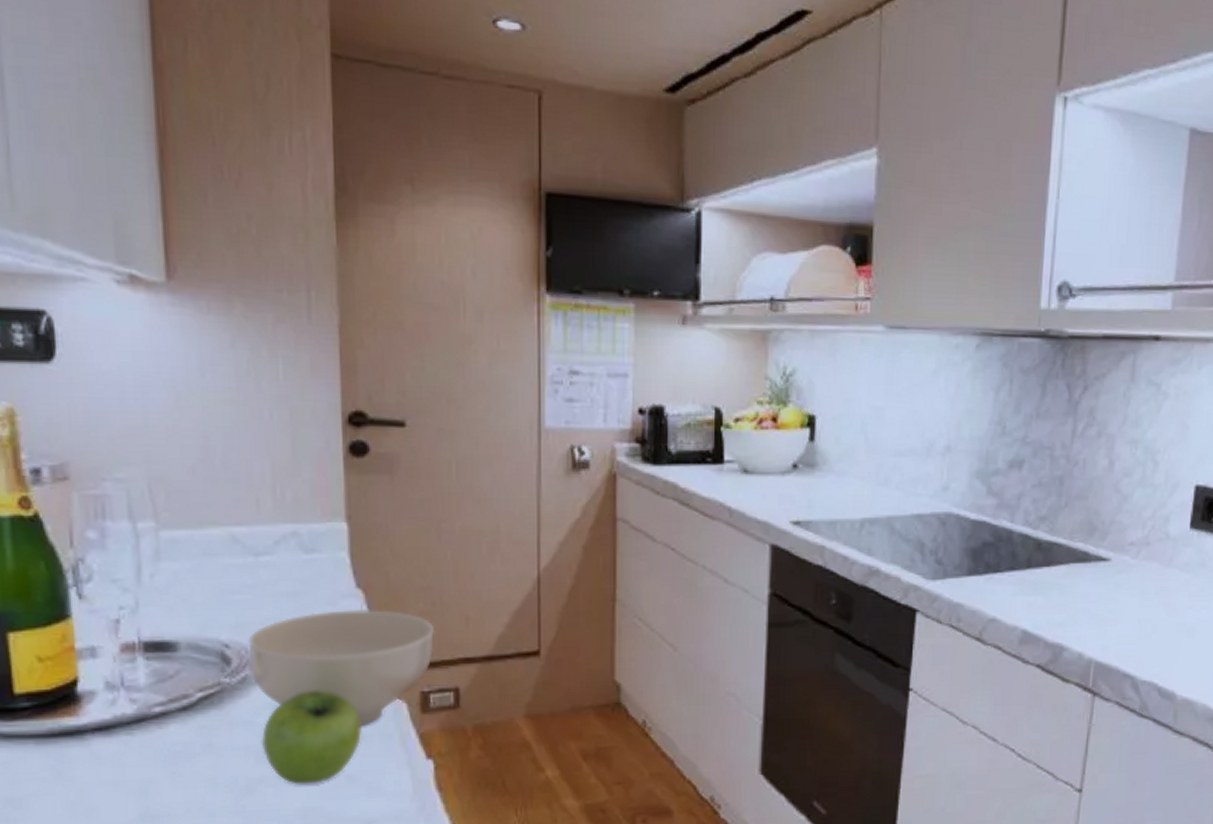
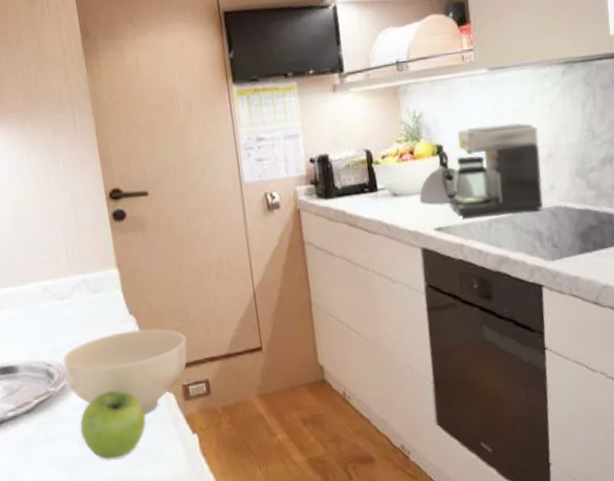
kettle: none [776,423,831,493] -> present [419,151,459,205]
coffee maker: none [808,398,938,515] -> present [441,122,543,218]

